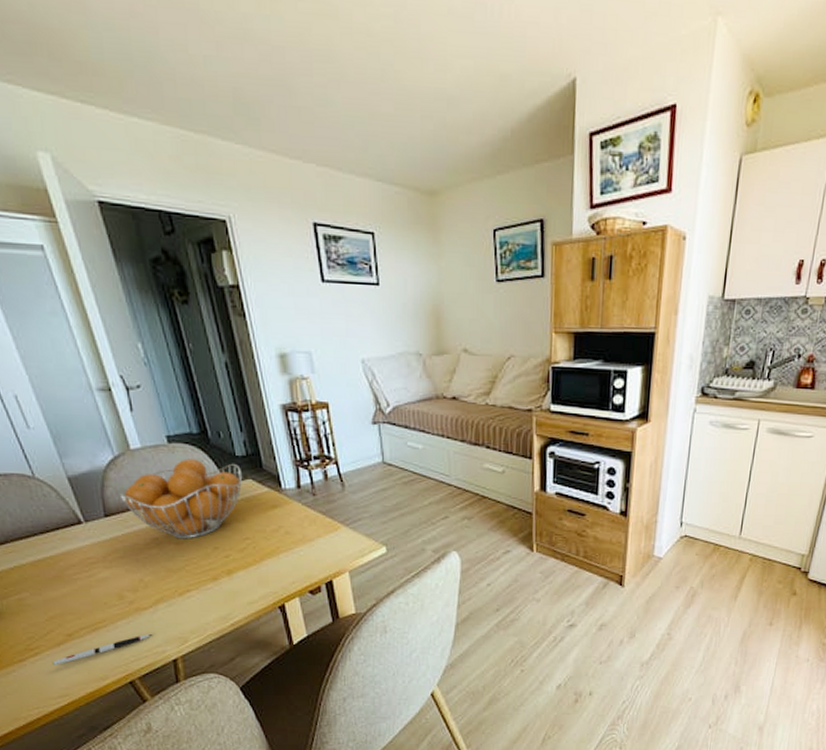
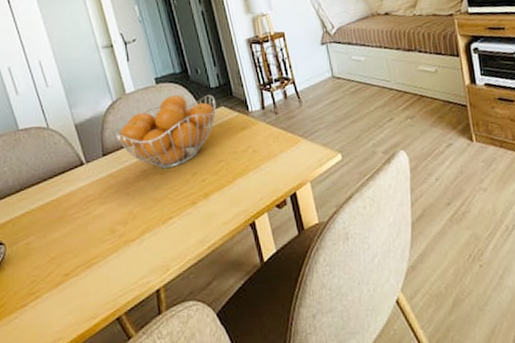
pen: present [52,634,152,666] -> none [50,266,138,308]

